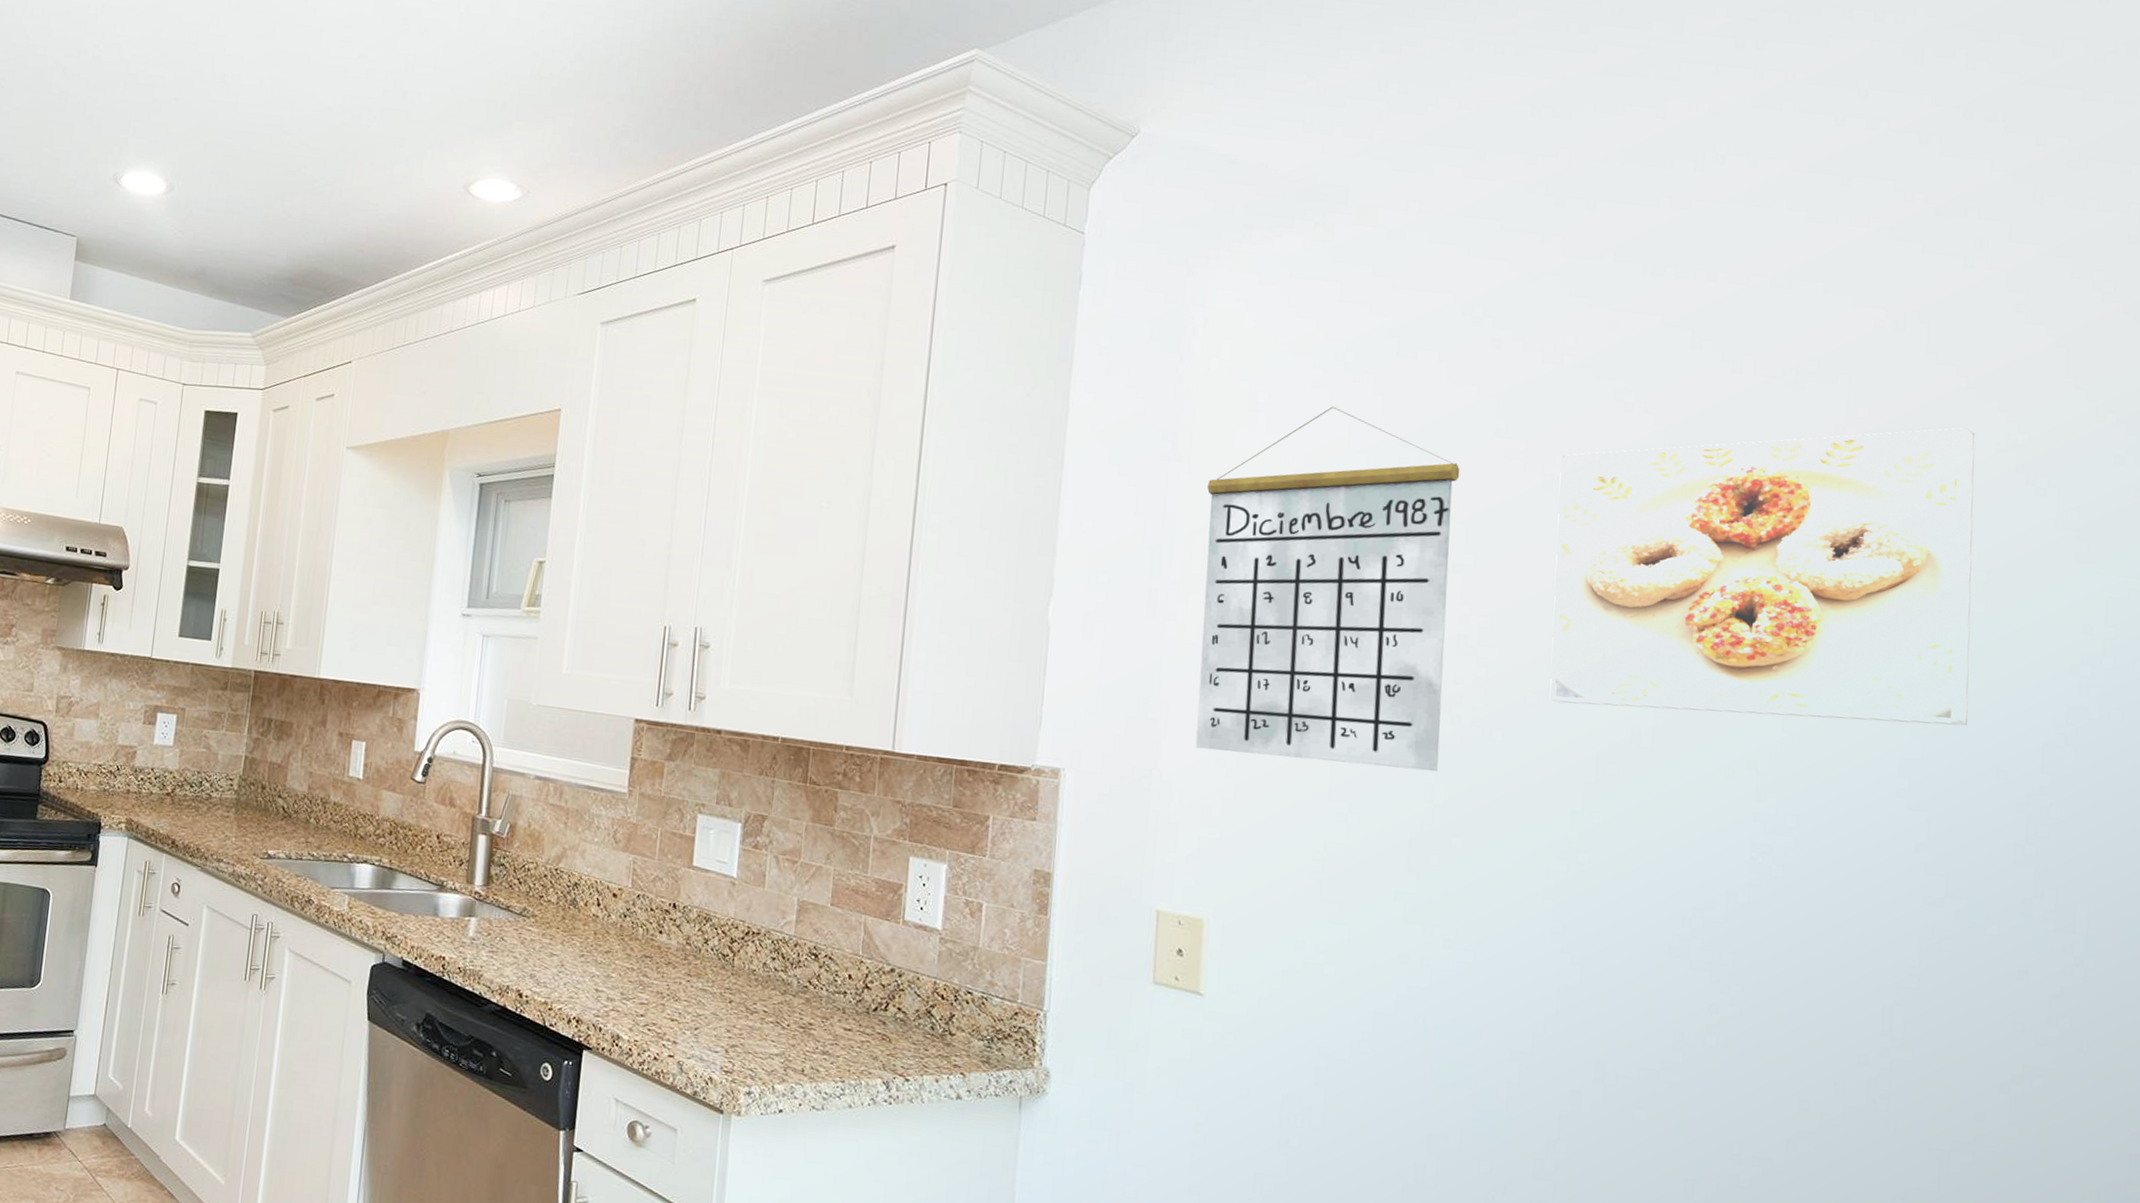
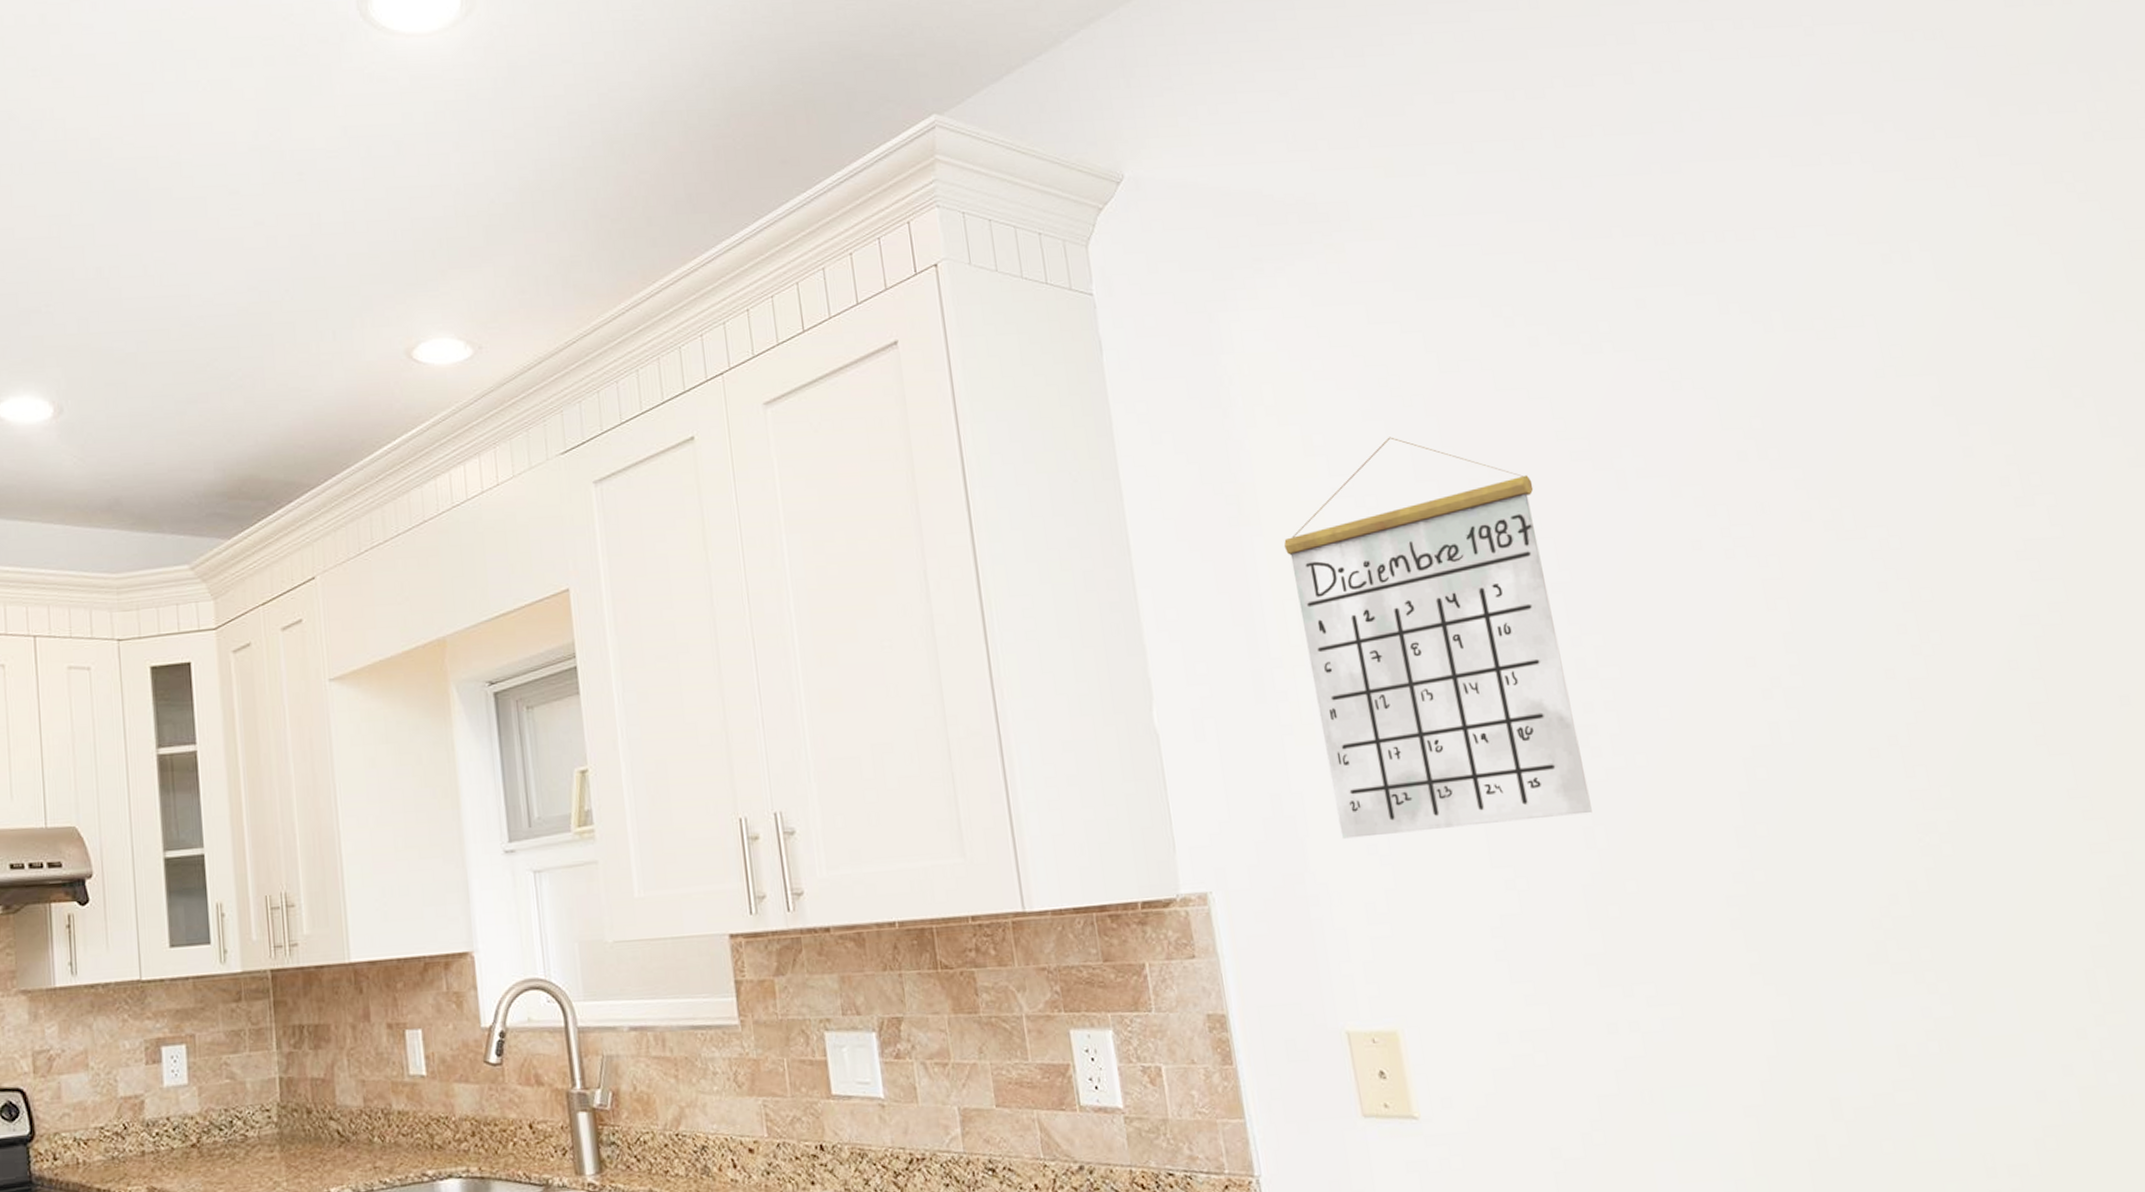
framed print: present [1549,427,1975,726] -> none [1626,351,2079,713]

